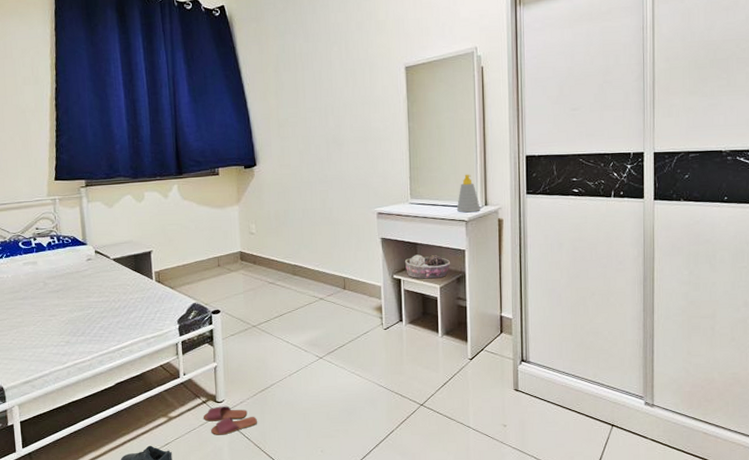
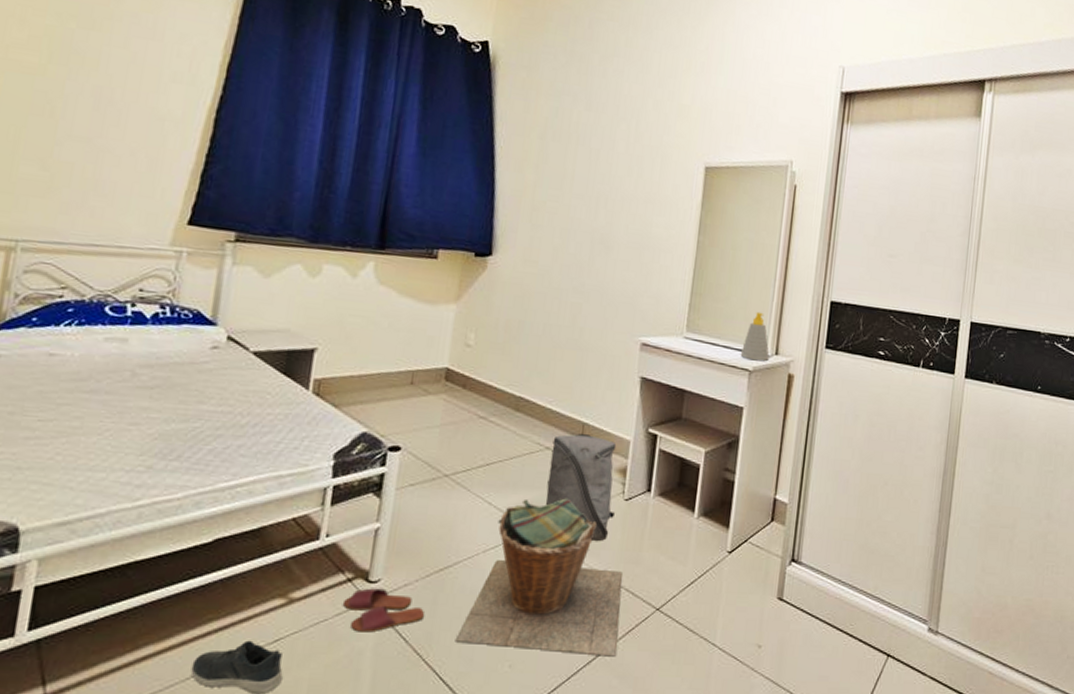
laundry basket: none [281,333,397,441] -> present [455,498,622,657]
backpack: none [324,285,378,362] -> present [545,434,617,542]
decorative basket: present [404,254,451,279] -> none [665,405,724,440]

